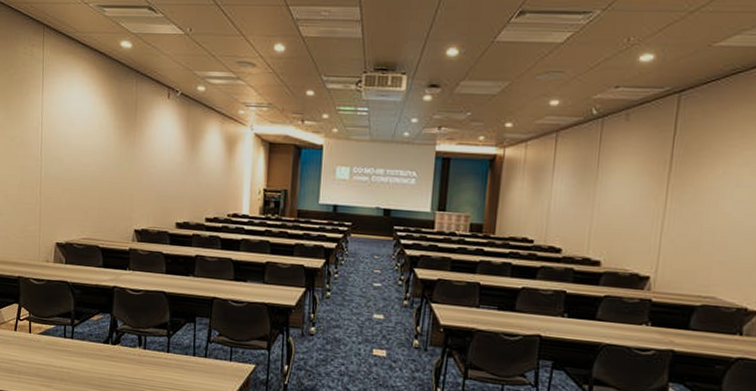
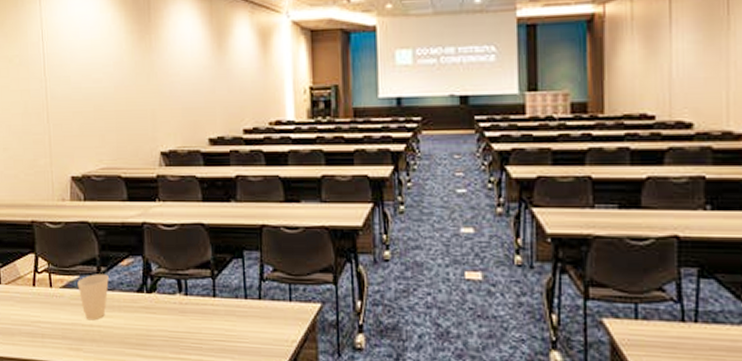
cup: none [53,325,80,364] -> present [77,274,109,321]

